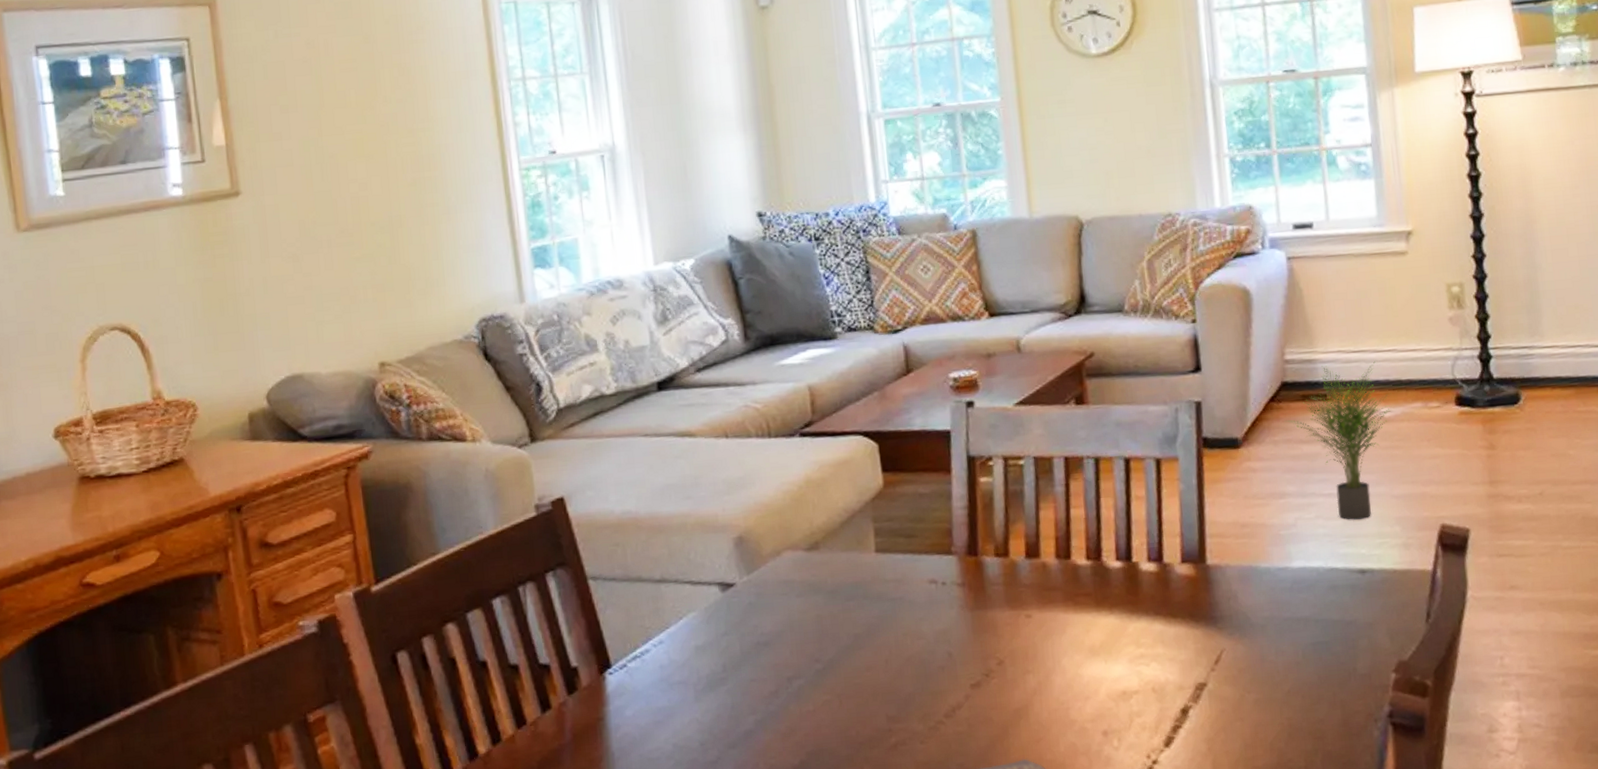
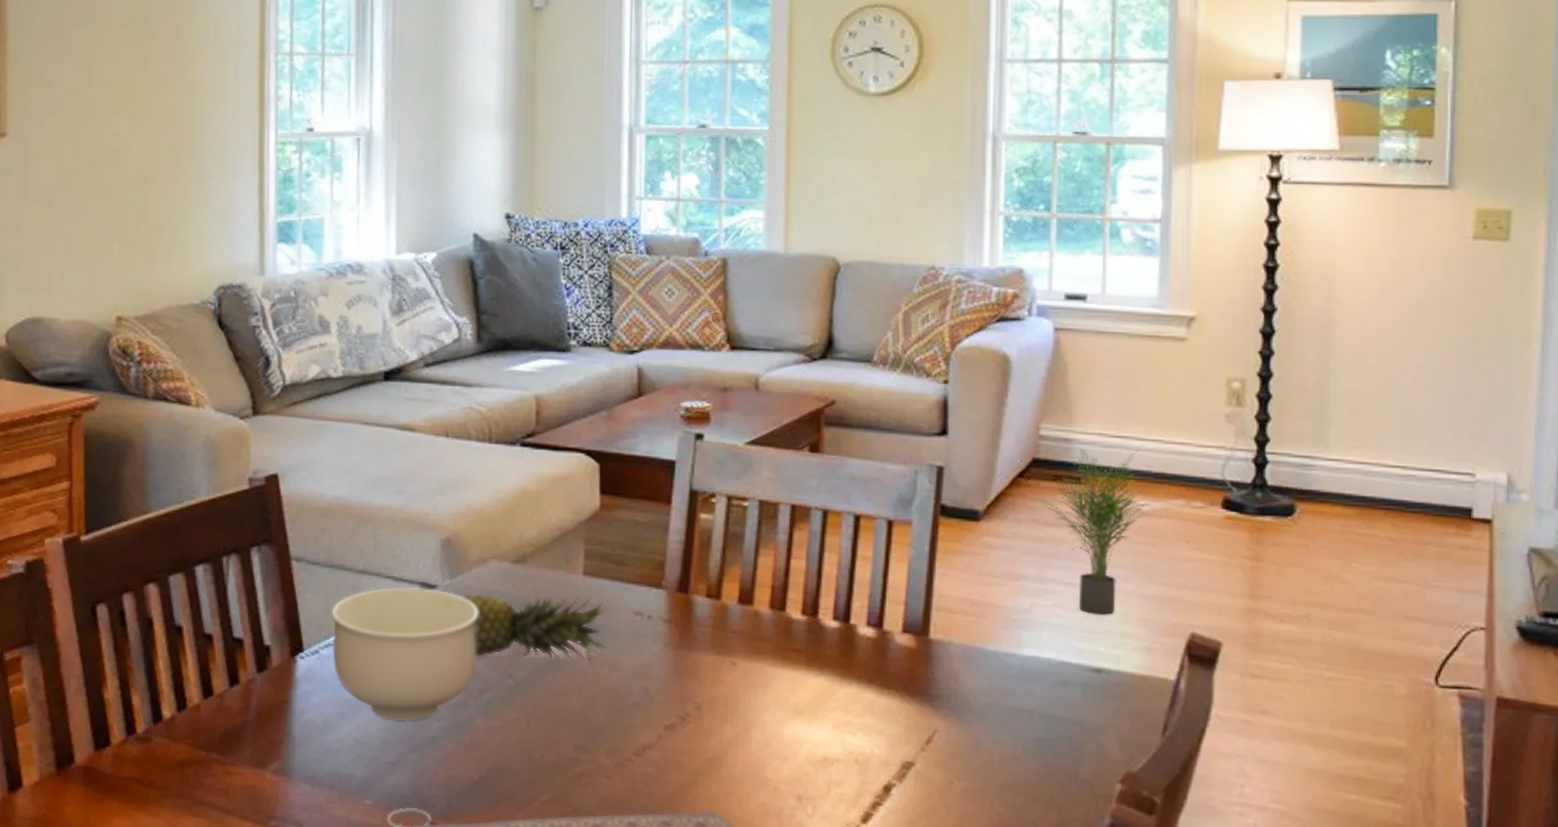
bowl: none [634,587,783,721] -> present [330,587,479,722]
fruit: none [759,570,906,646] -> present [460,592,606,662]

